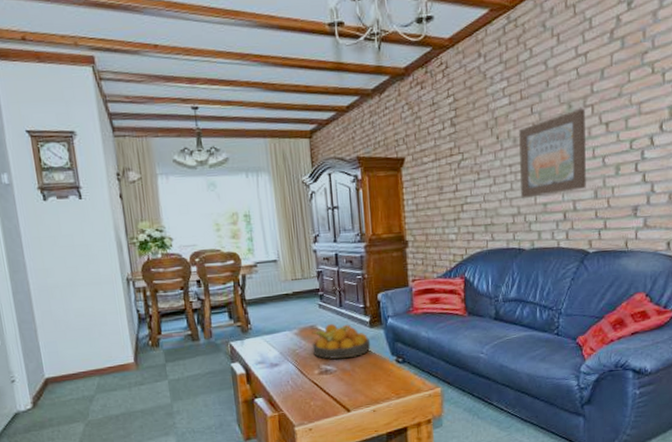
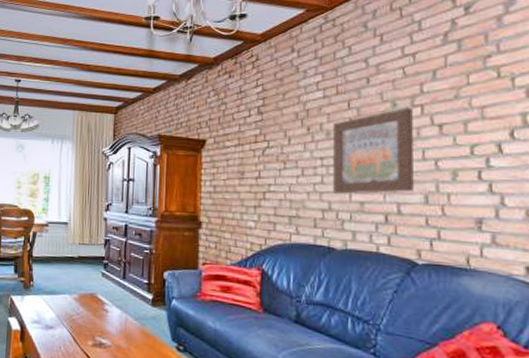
fruit bowl: present [311,324,371,359] -> none [89,295,151,335]

